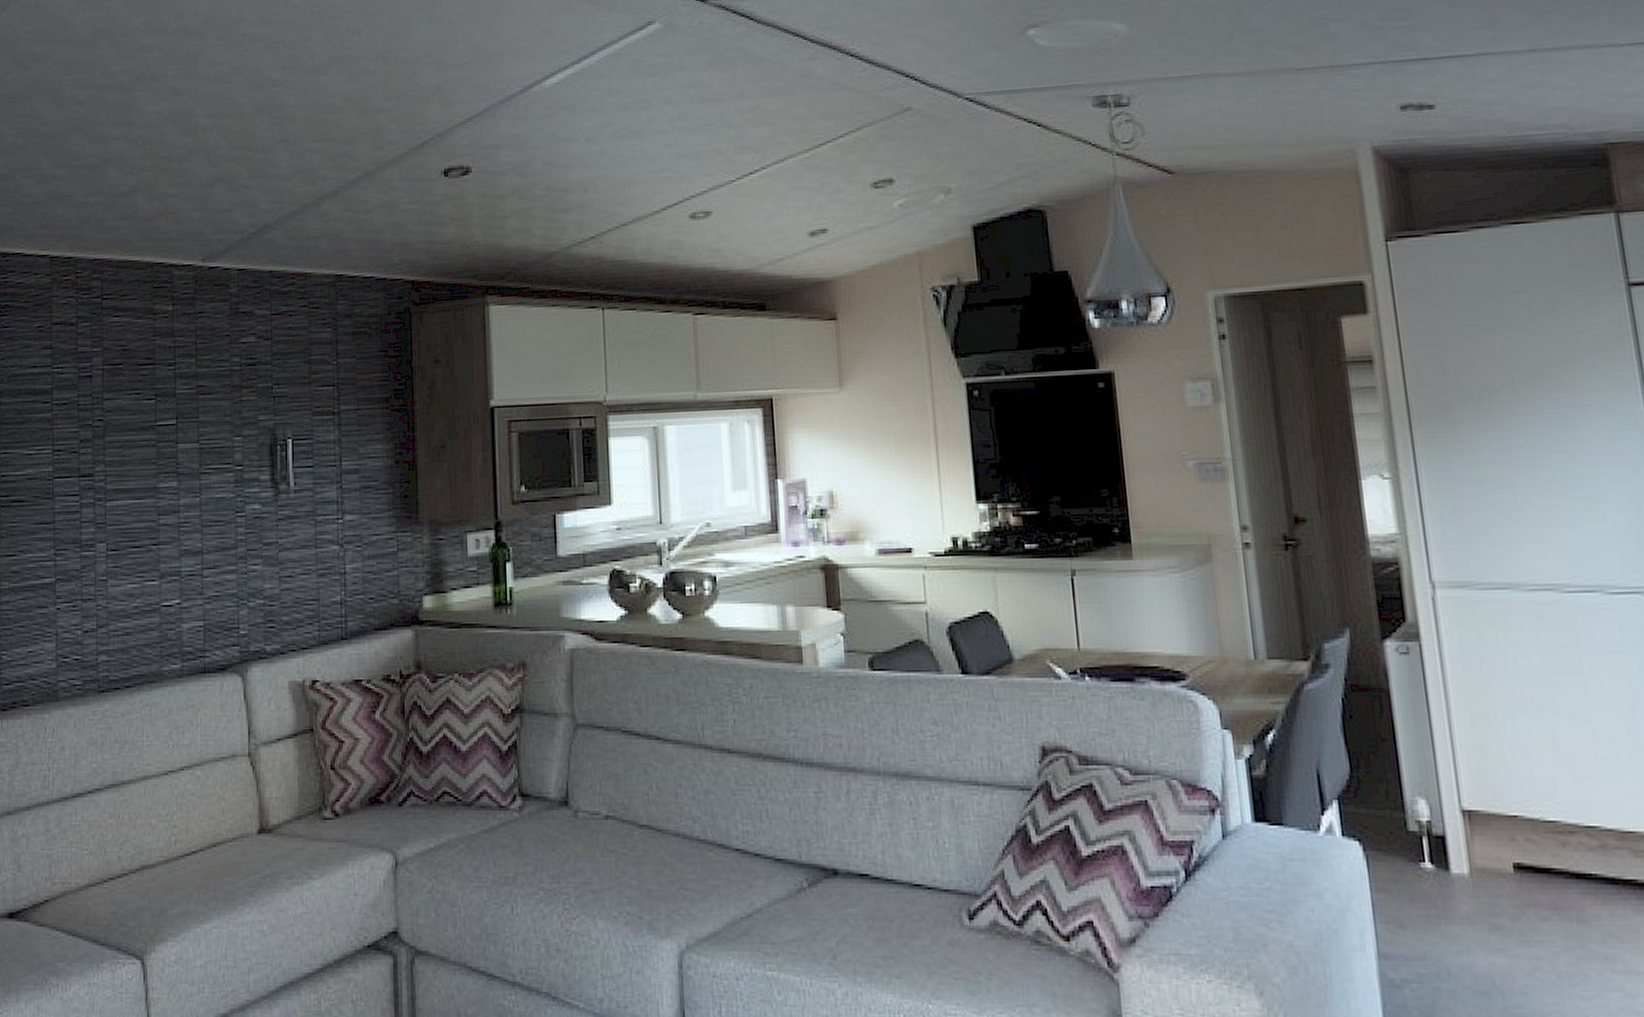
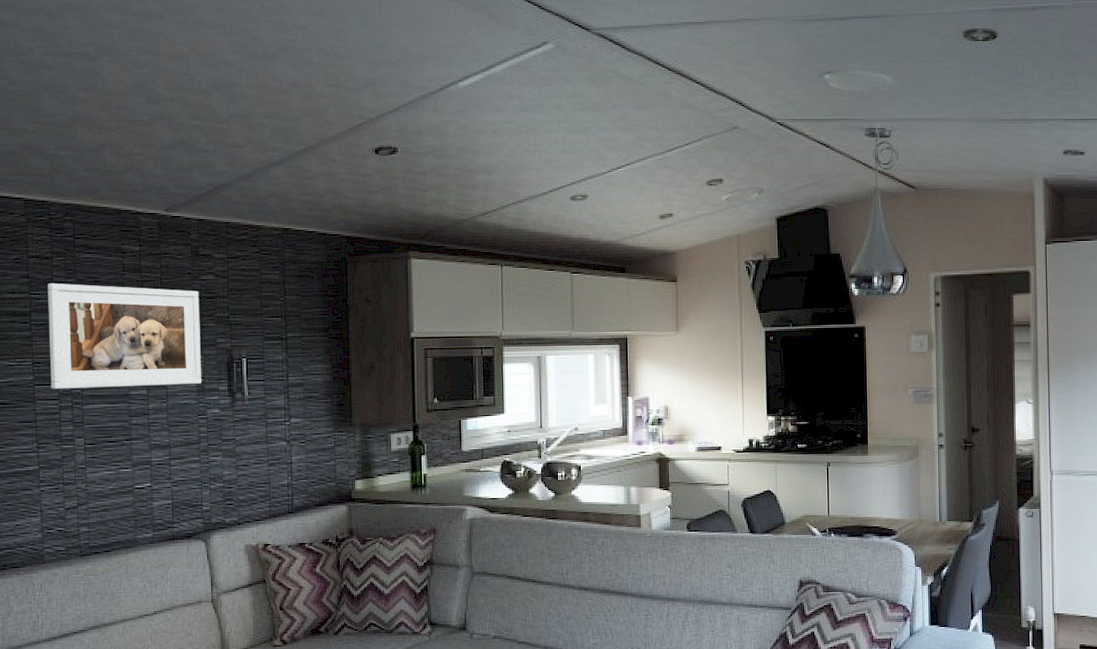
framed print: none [71,353,240,483] -> present [47,283,201,390]

